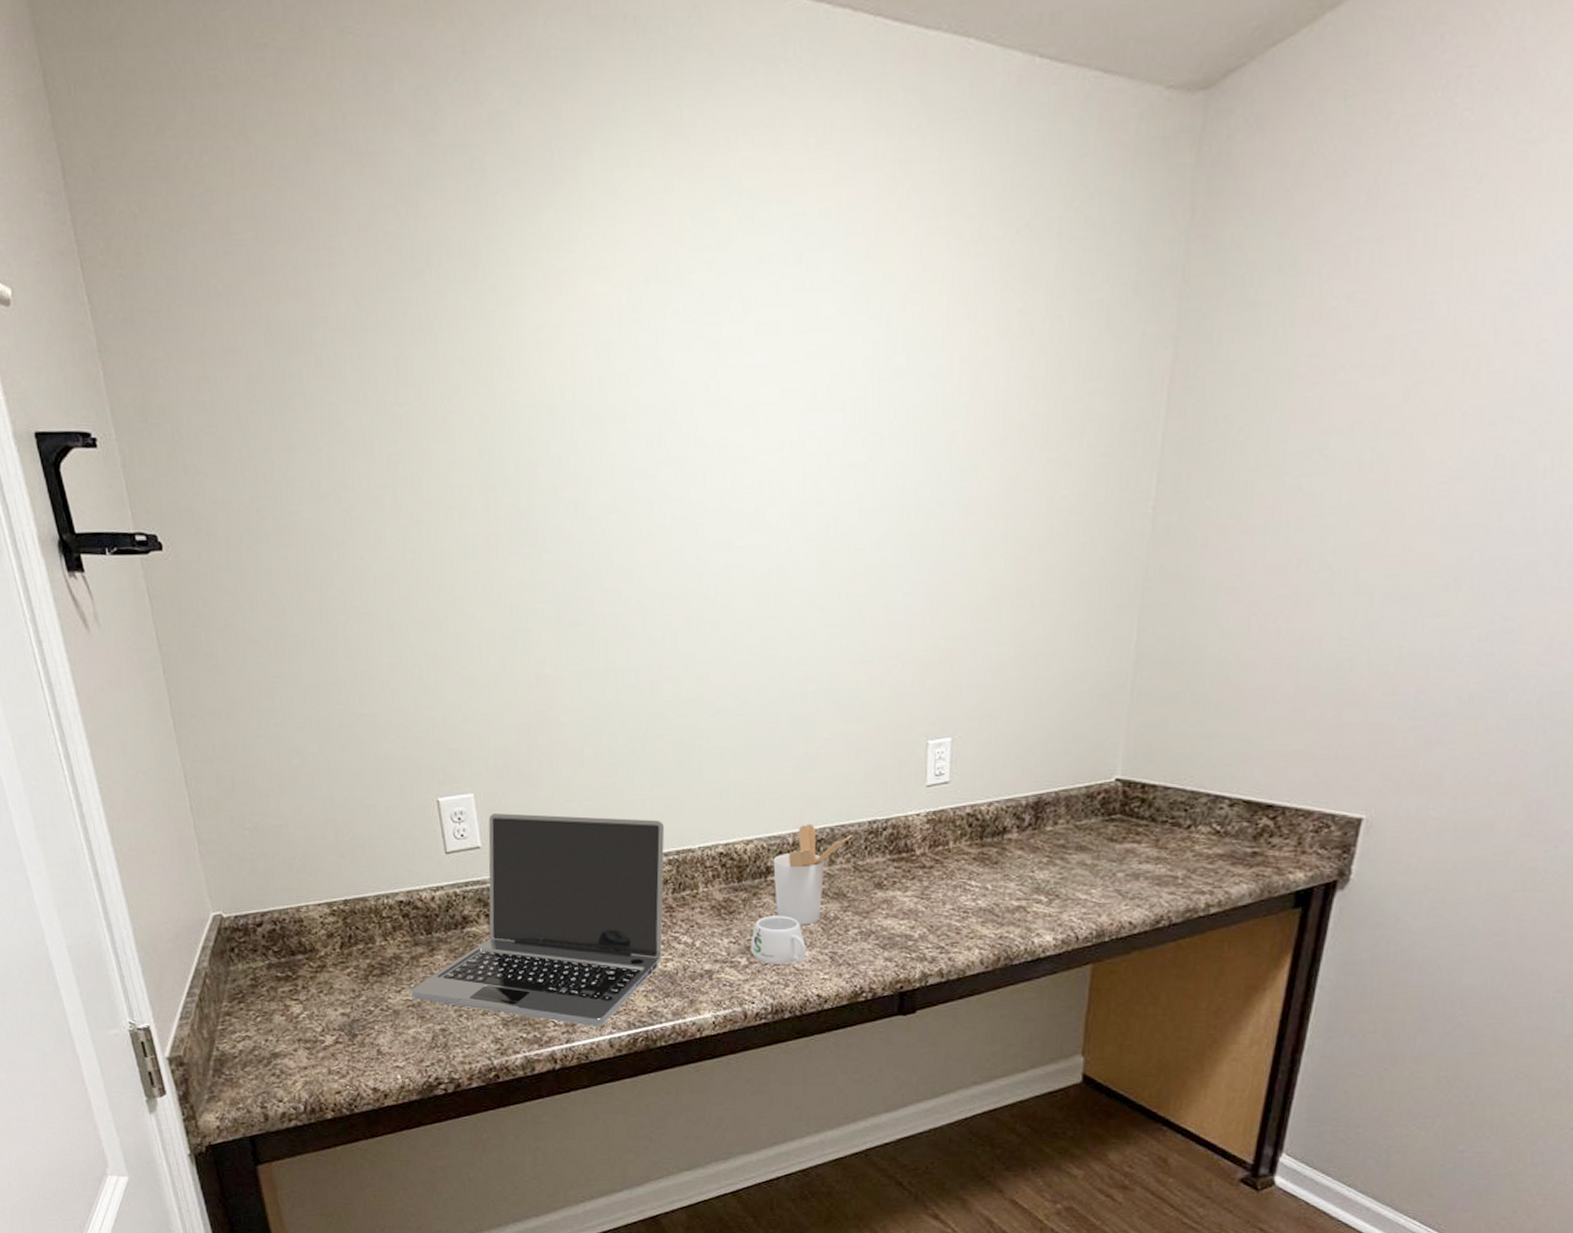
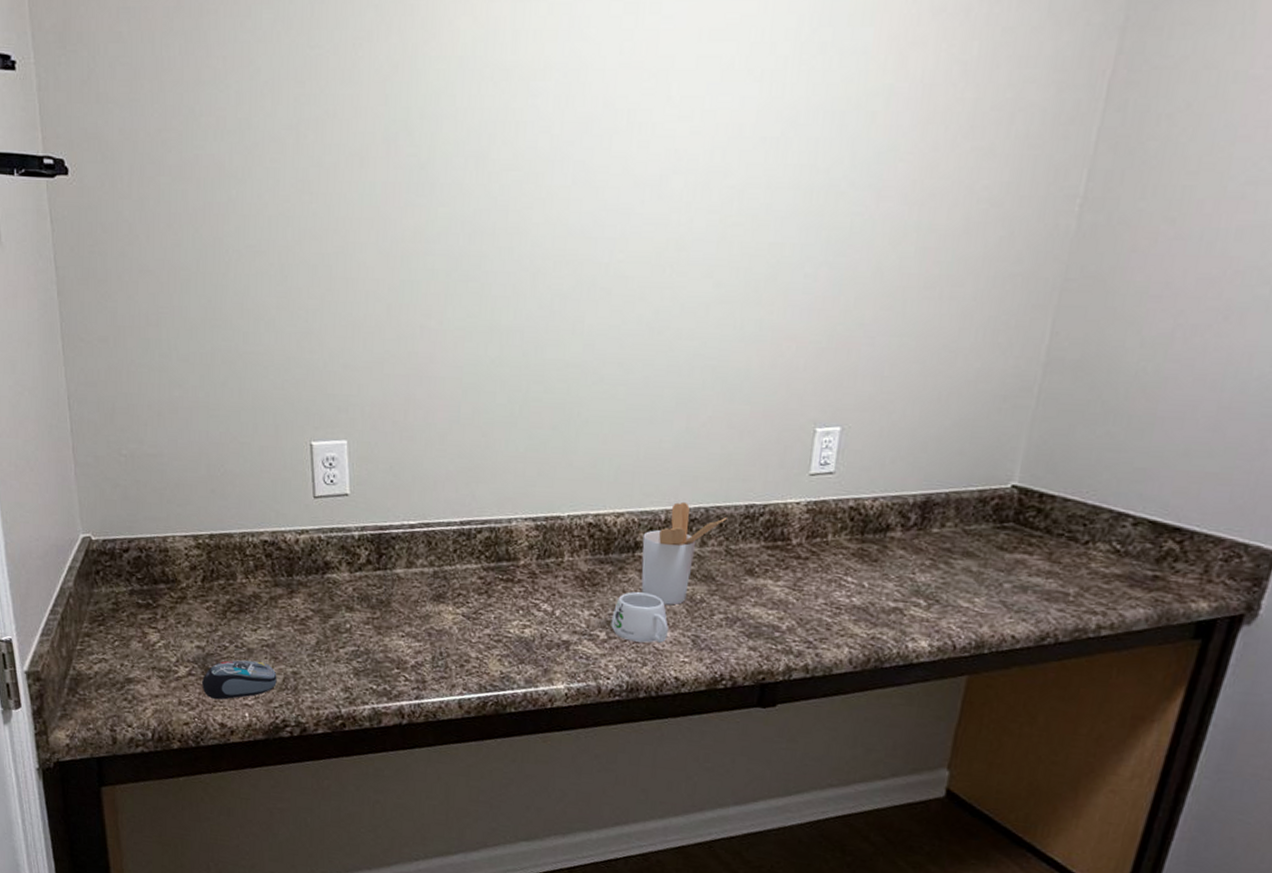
computer mouse: none [349,1022,426,1065] -> present [201,660,277,700]
laptop: present [411,813,665,1027] -> none [267,462,536,687]

